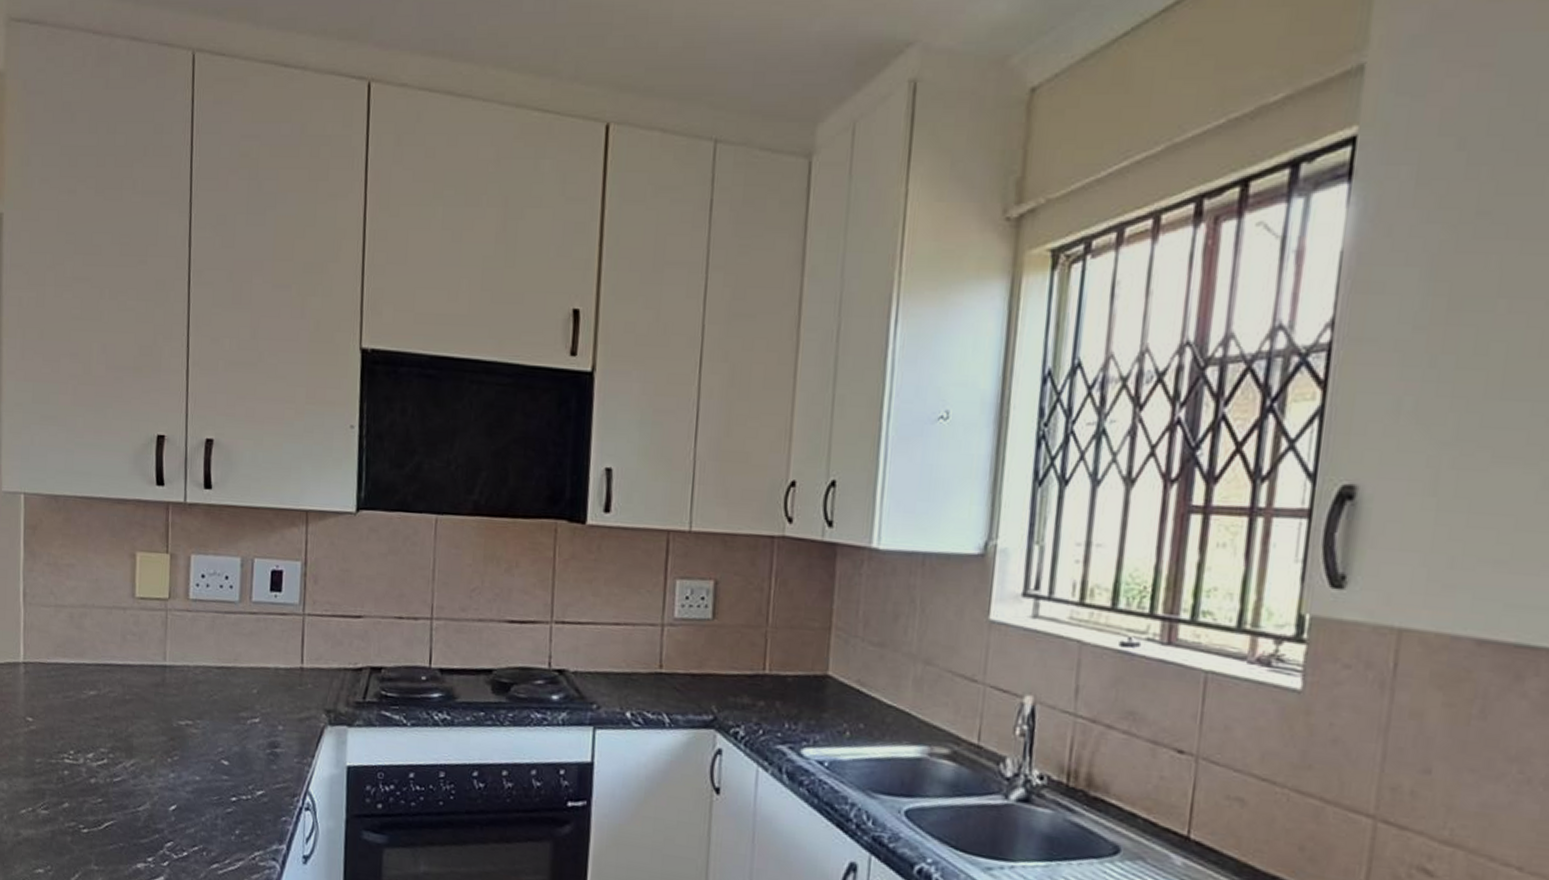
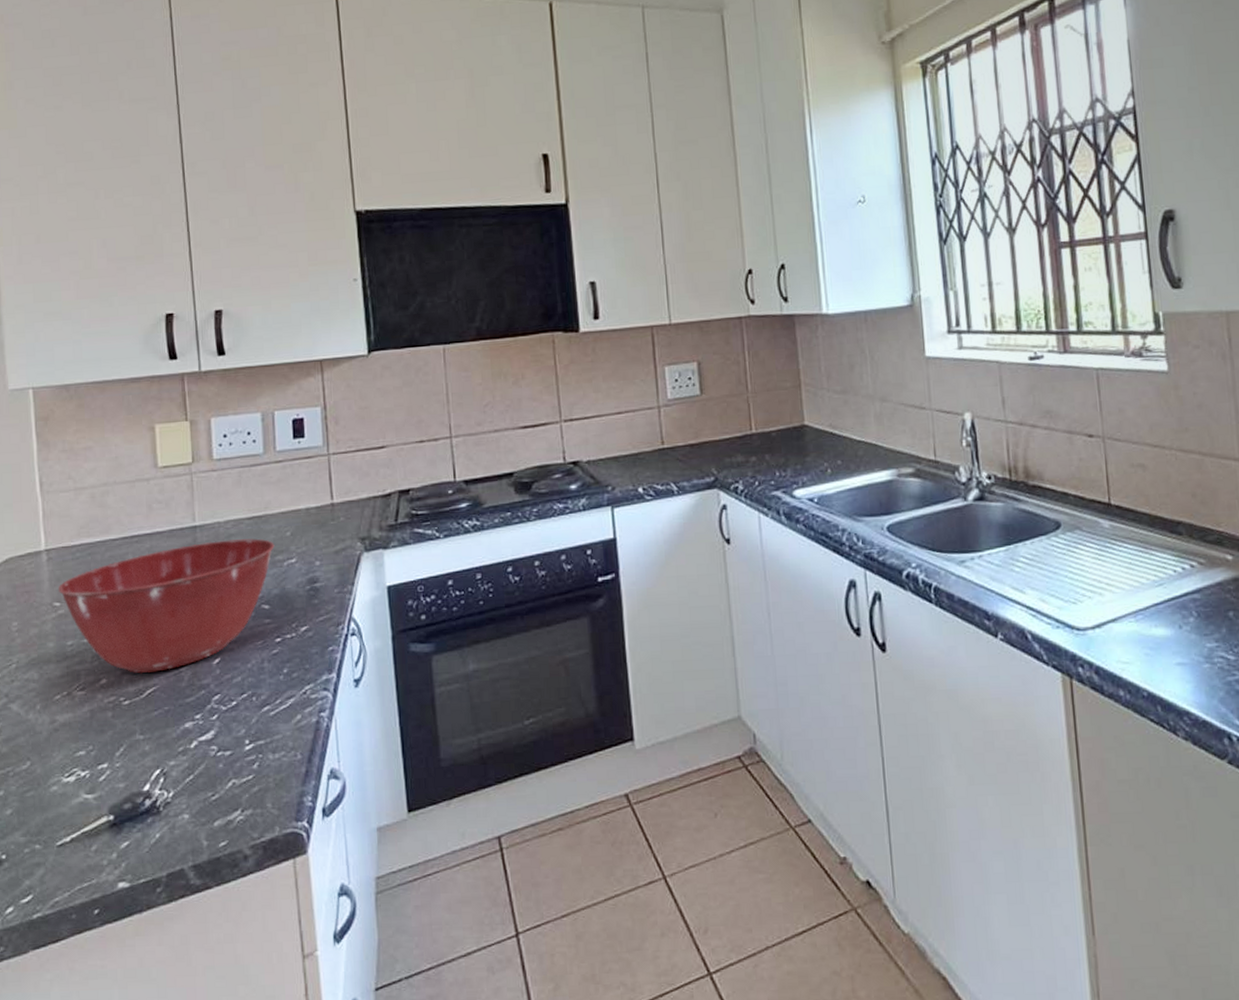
mixing bowl: none [31,684,240,807] -> present [57,538,275,673]

